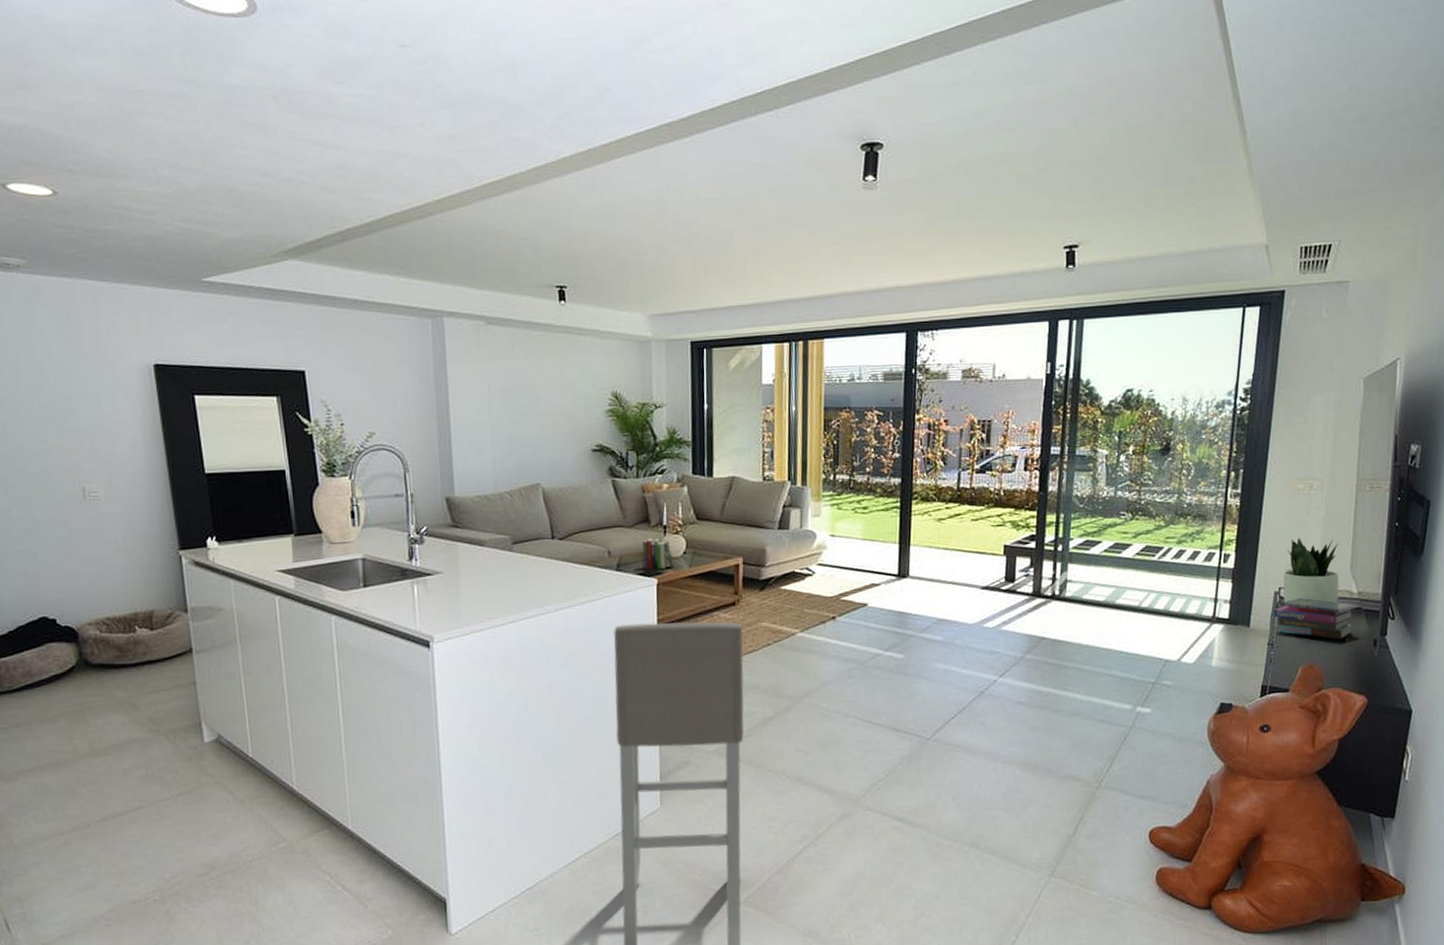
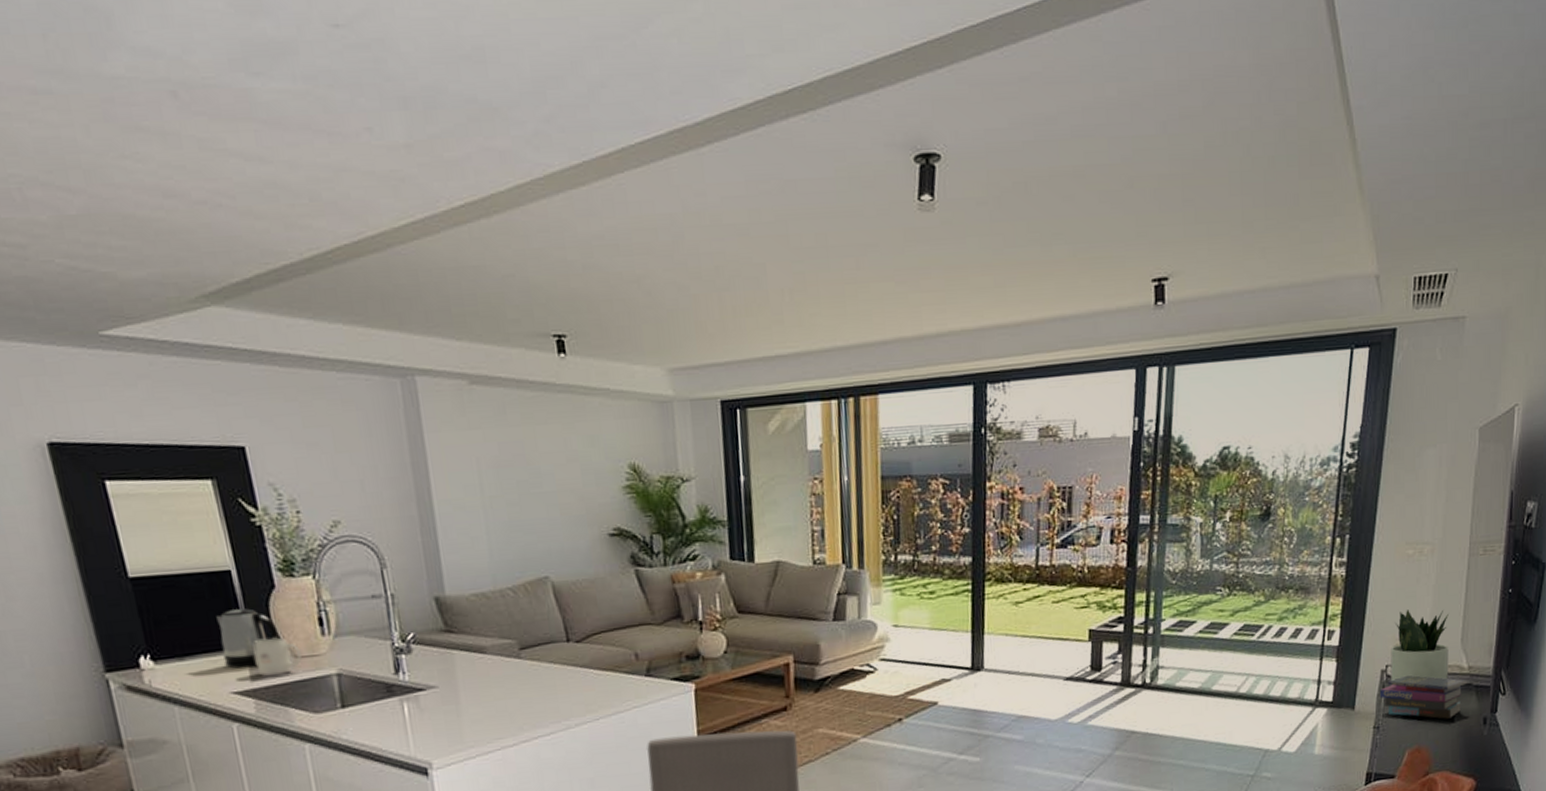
kettle: none [270,502,319,551] -> present [216,608,279,669]
mug: none [297,526,336,558] -> present [253,638,302,676]
books: present [642,538,675,570] -> none [675,636,714,674]

